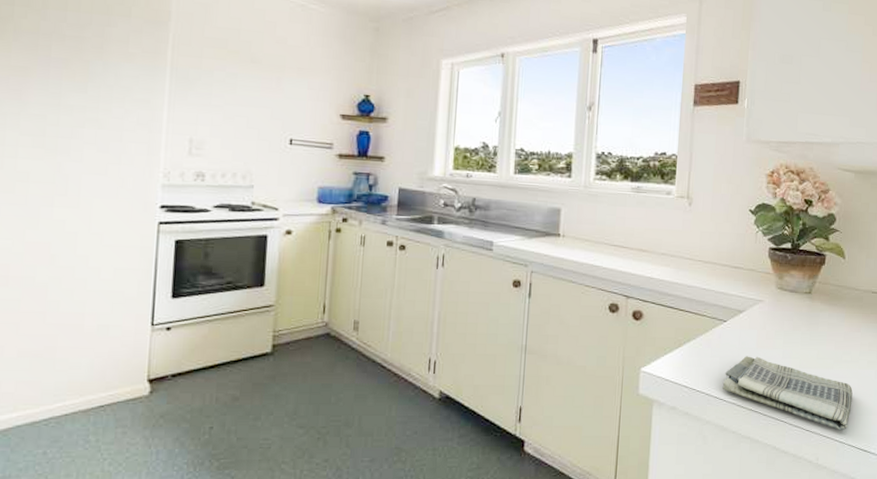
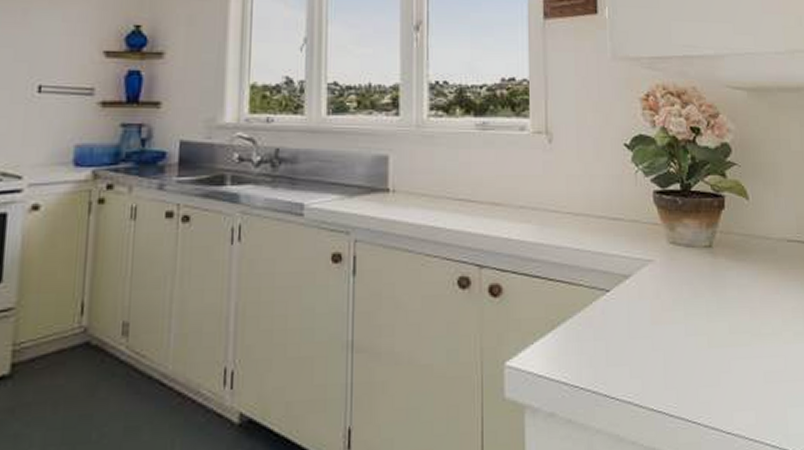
dish towel: present [722,356,853,431] -> none [612,335,781,431]

